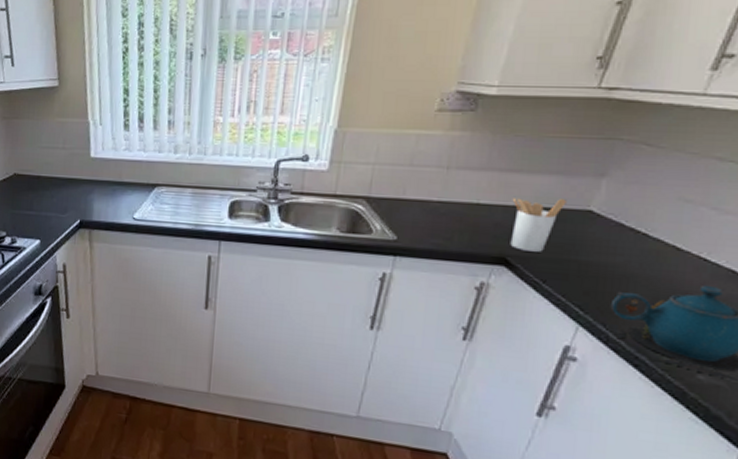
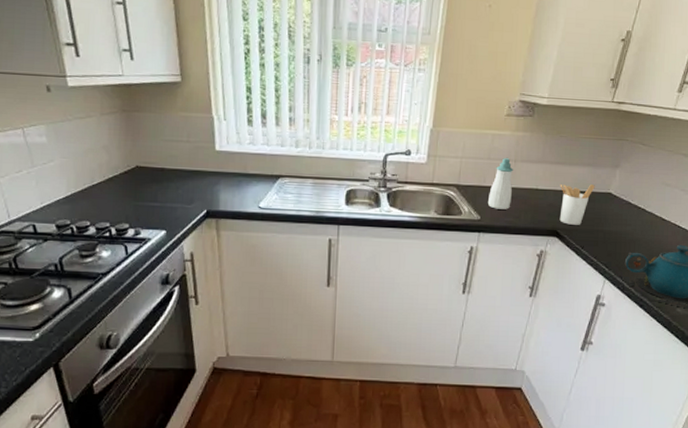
soap bottle: none [407,163,446,229] -> present [487,157,514,210]

